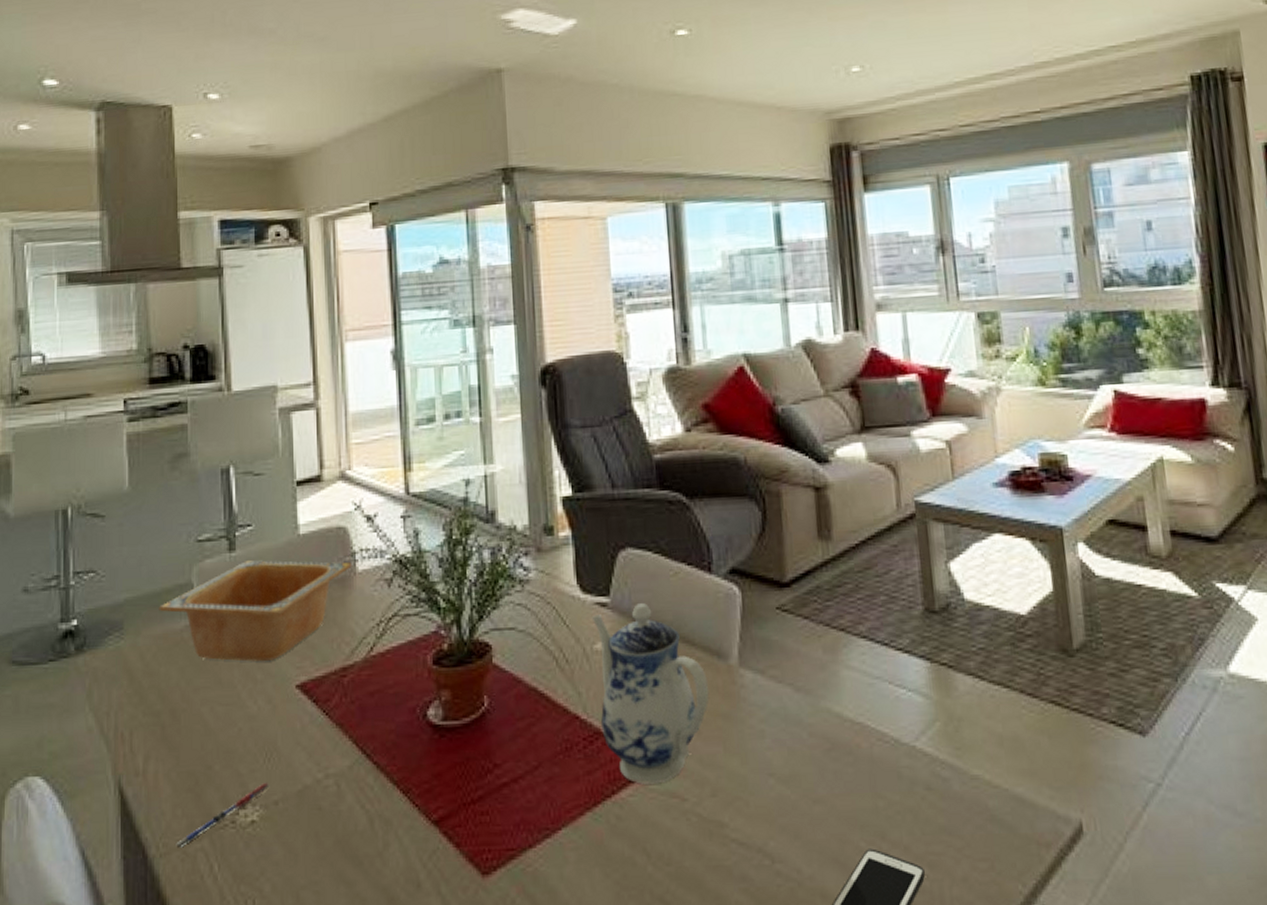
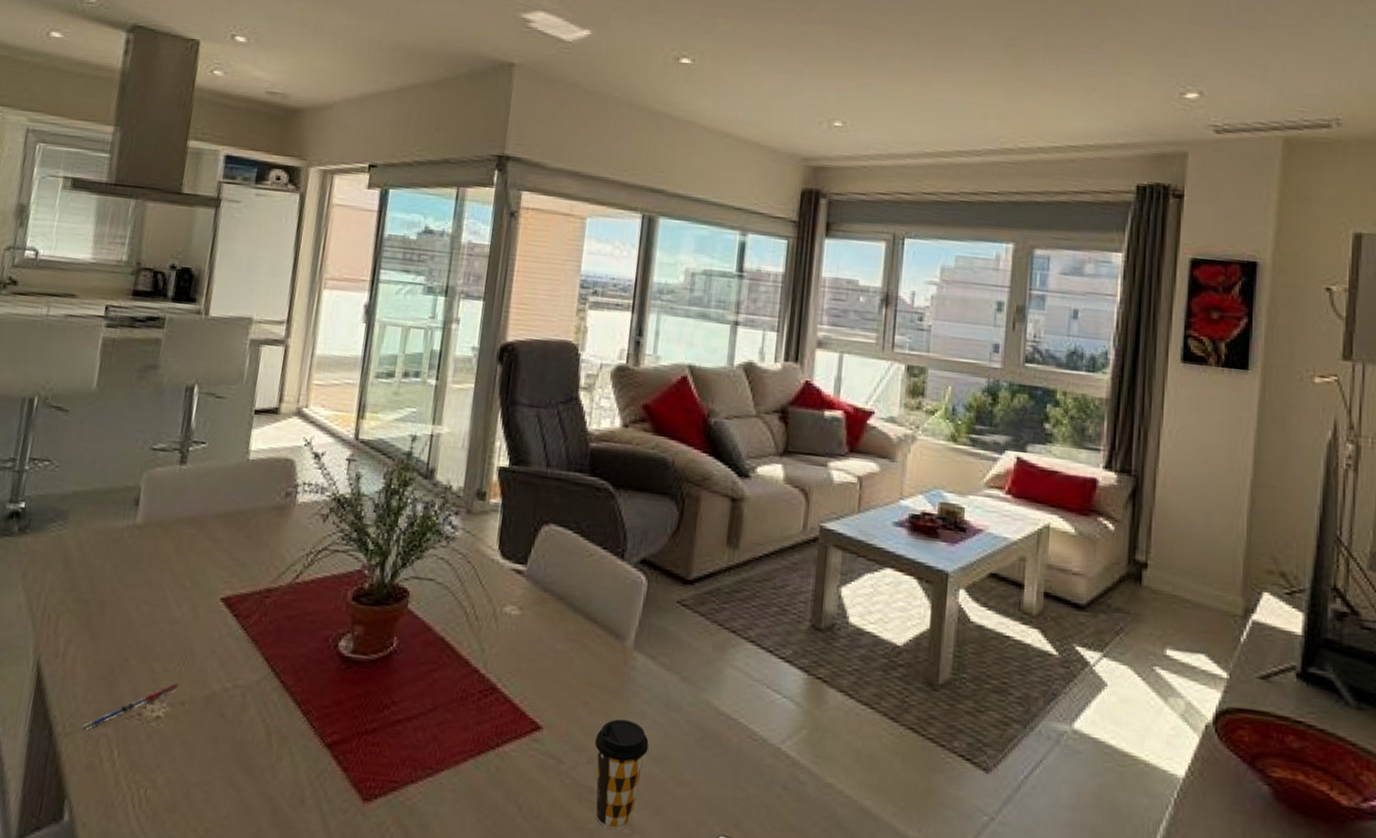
serving bowl: present [159,560,352,661] -> none [104,475,293,572]
teapot: present [591,603,710,784] -> none [497,576,603,744]
coffee cup: none [716,743,774,863] -> present [595,719,649,830]

